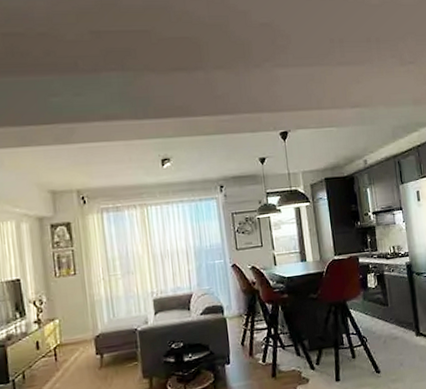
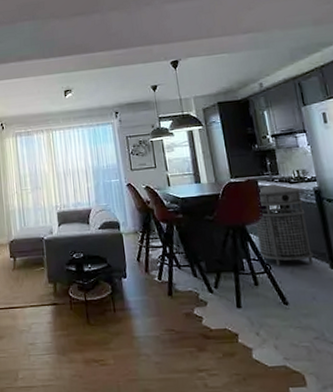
trash can: none [354,260,403,338] -> present [254,184,314,266]

